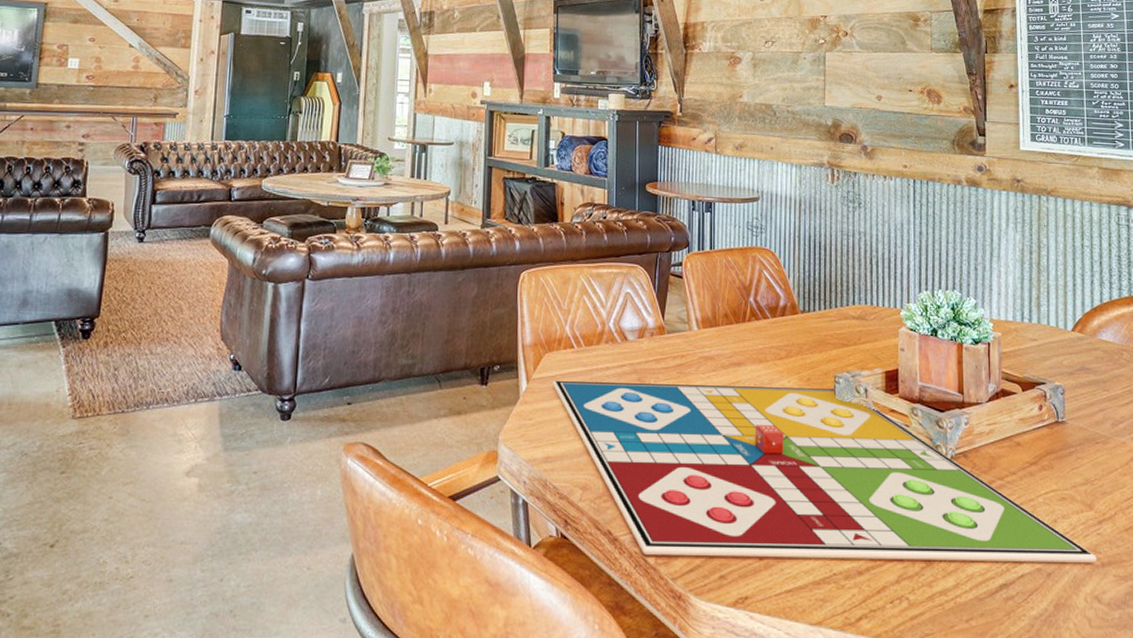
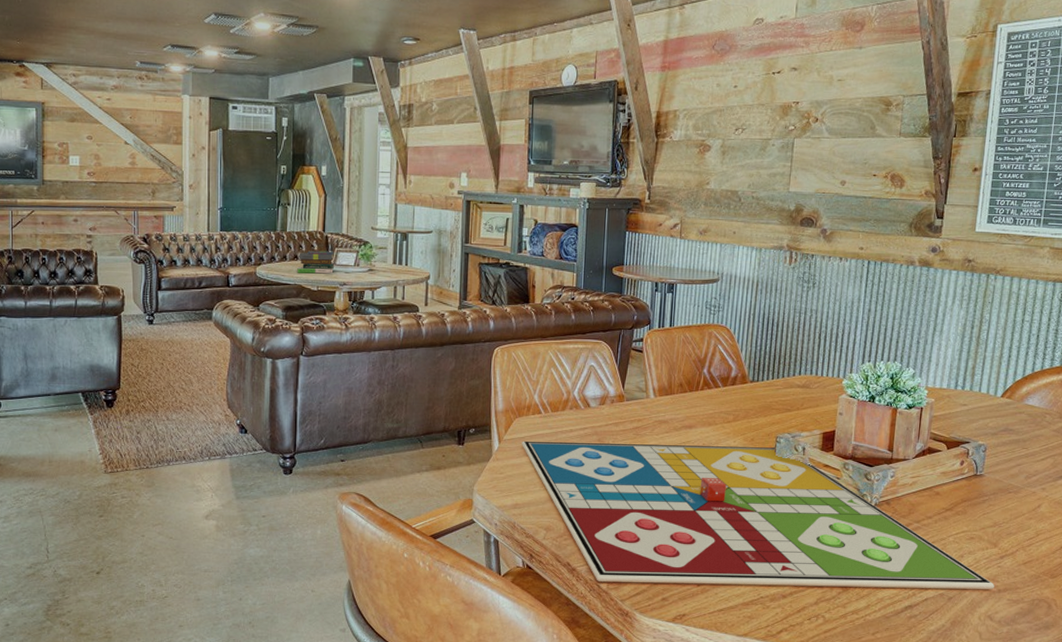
books: none [305,162,347,188] -> present [296,250,334,274]

